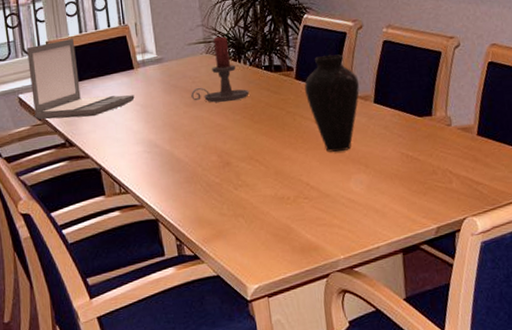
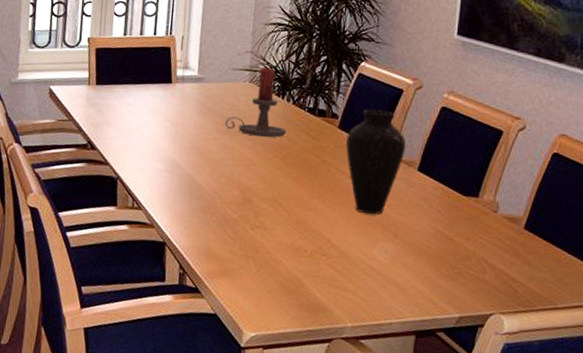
laptop: present [27,39,135,120] -> none [62,39,167,124]

